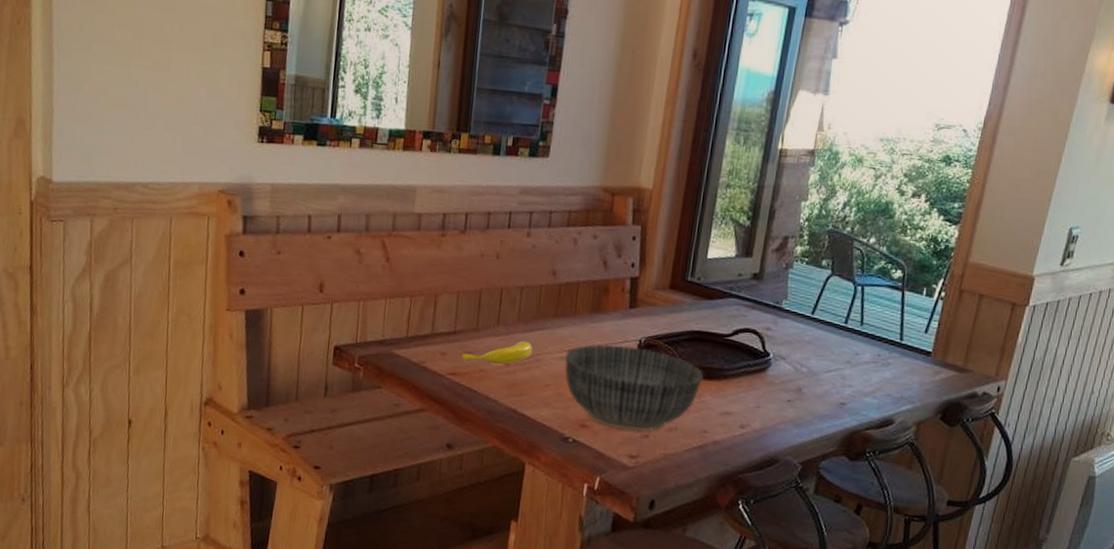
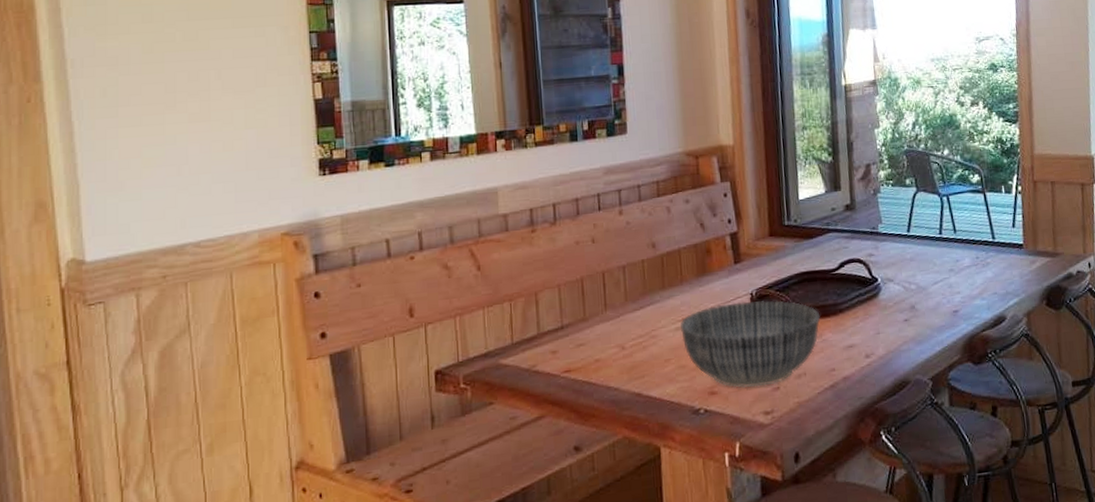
banana: present [460,340,533,365] -> none [572,319,647,355]

